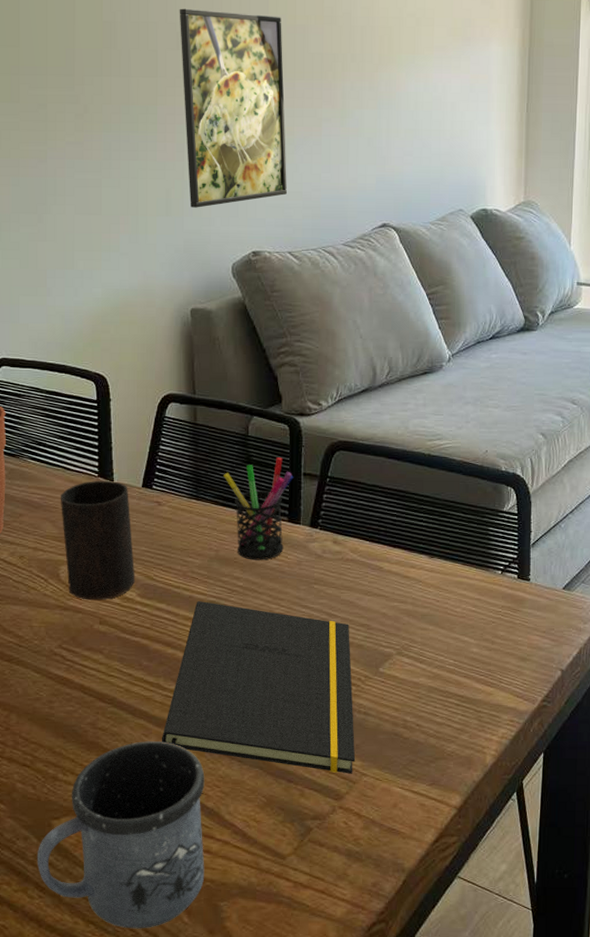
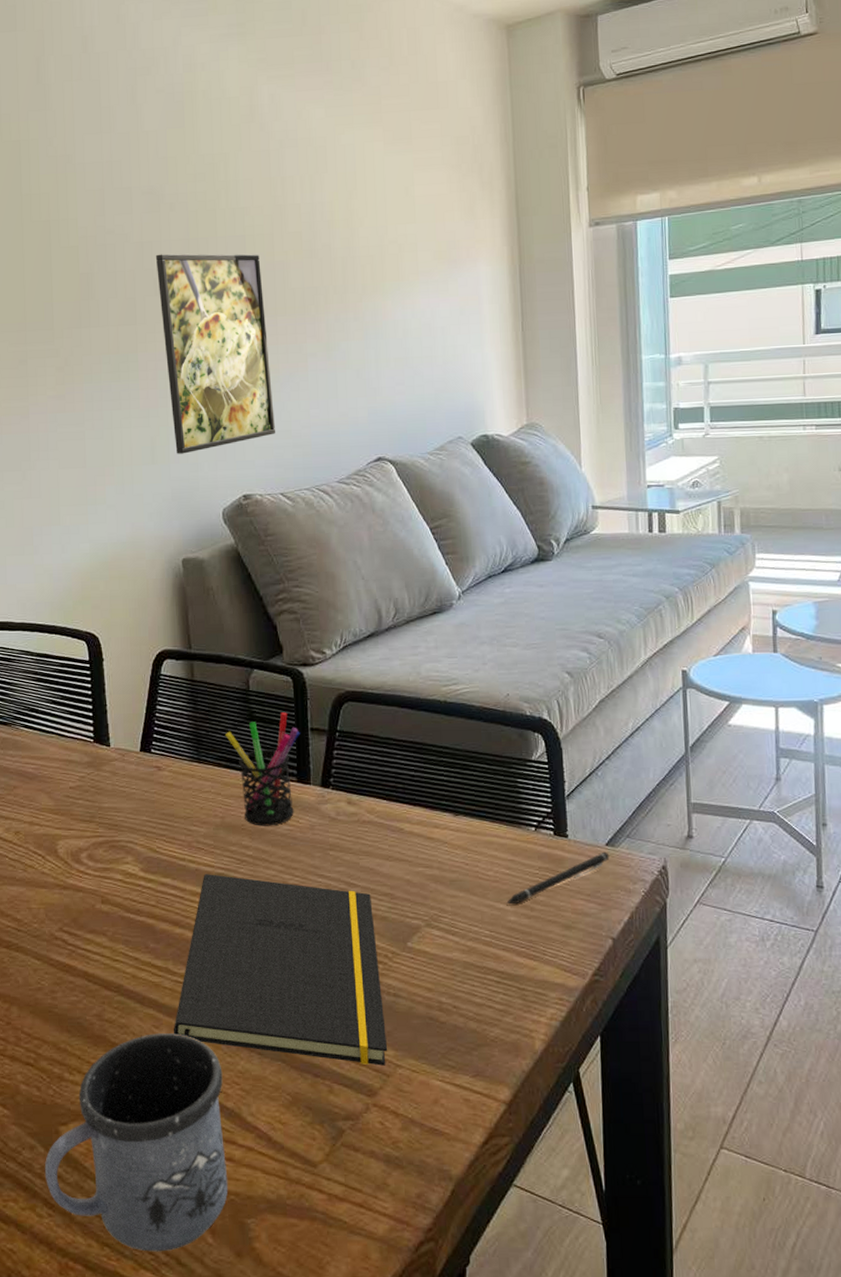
cup: present [61,481,135,601] -> none [56,746,138,878]
pen: none [471,594,565,638] -> present [506,851,610,905]

